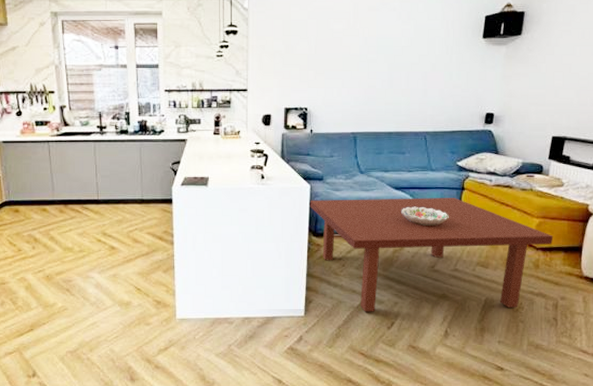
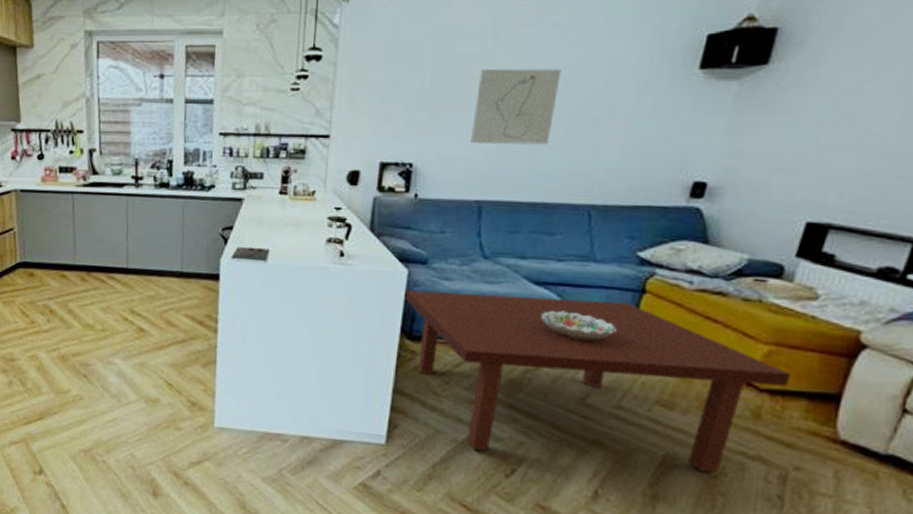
wall art: none [345,39,400,92] -> present [470,68,562,145]

